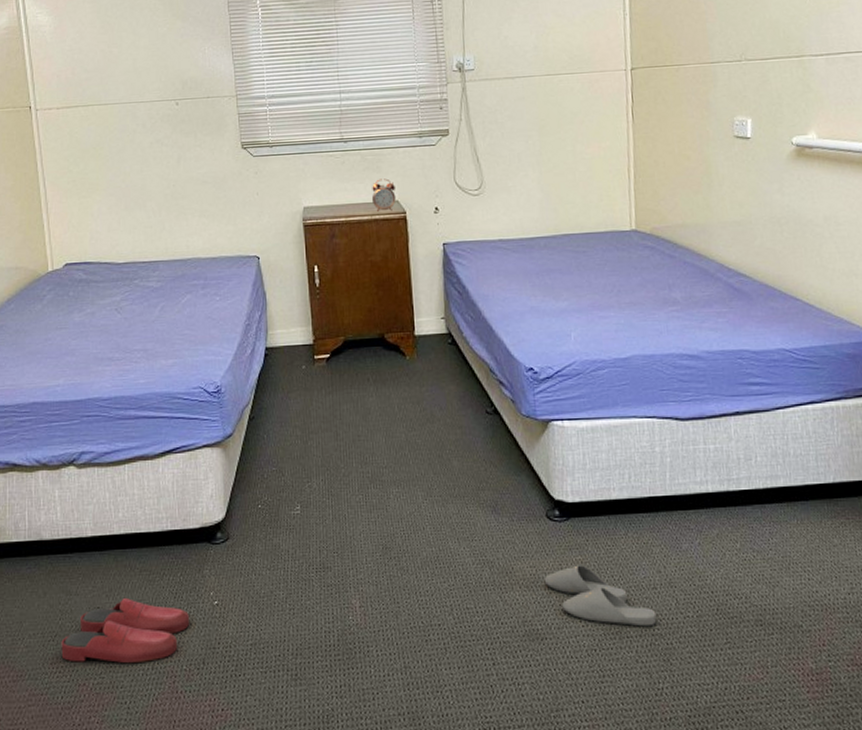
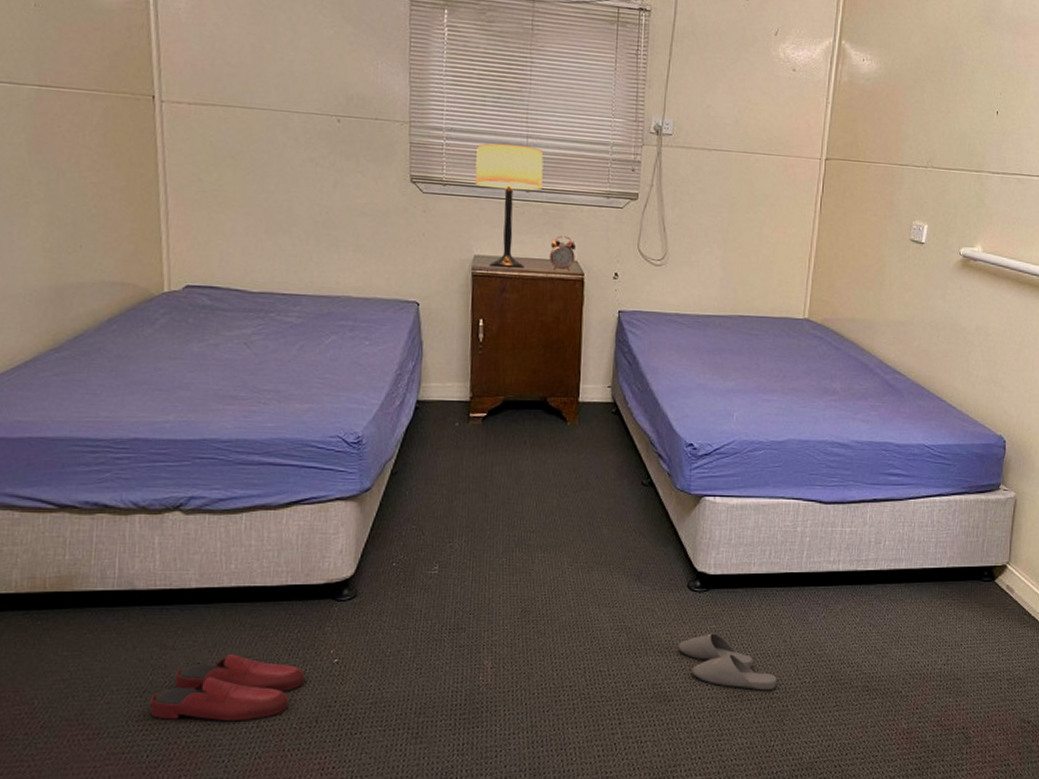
table lamp: none [296,100,359,216] -> present [475,143,544,269]

